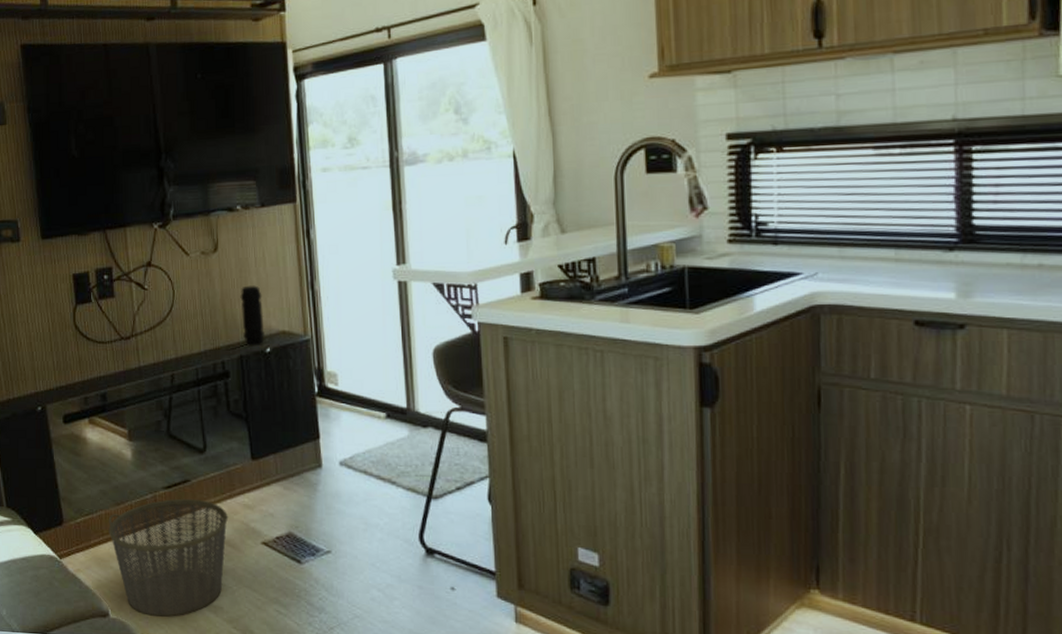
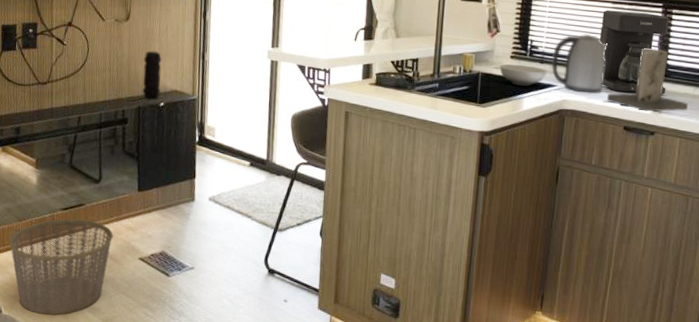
bowl: none [713,250,786,279] -> present [499,64,548,86]
kettle: none [789,197,875,281] -> present [551,34,607,95]
coffee maker: none [859,155,976,272] -> present [599,10,669,95]
paper towel roll: none [882,204,1015,296] -> present [607,48,688,112]

